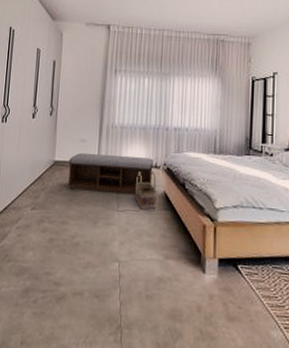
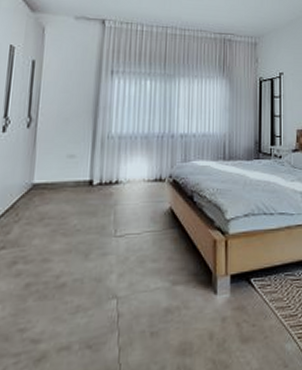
bench: present [67,152,153,196] -> none [50,170,157,218]
basket: present [134,171,157,210] -> none [135,186,162,231]

